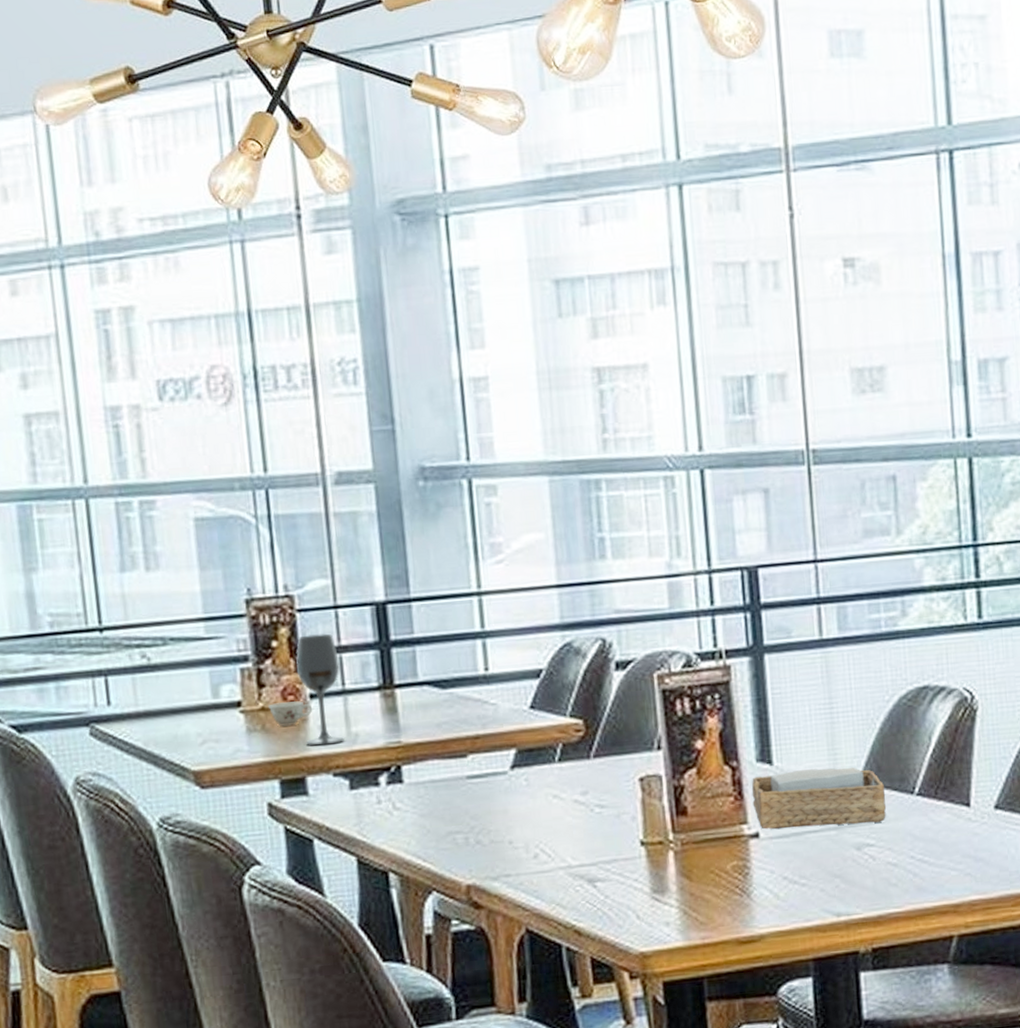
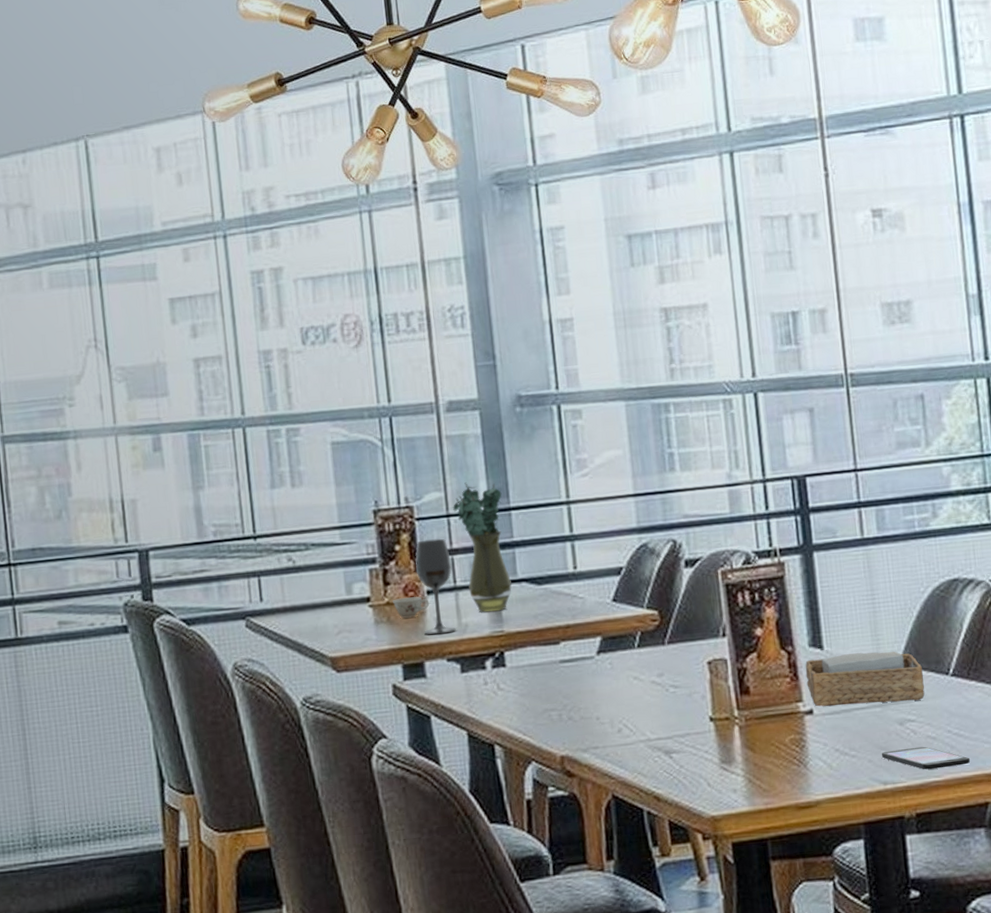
vase: none [342,568,412,720] -> present [453,482,512,612]
smartphone: none [835,873,935,900] -> present [881,746,971,770]

